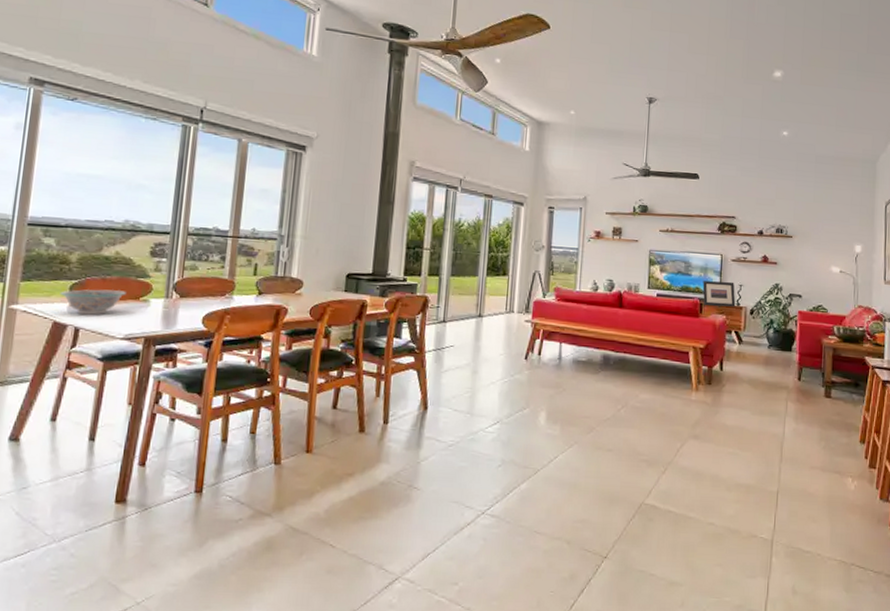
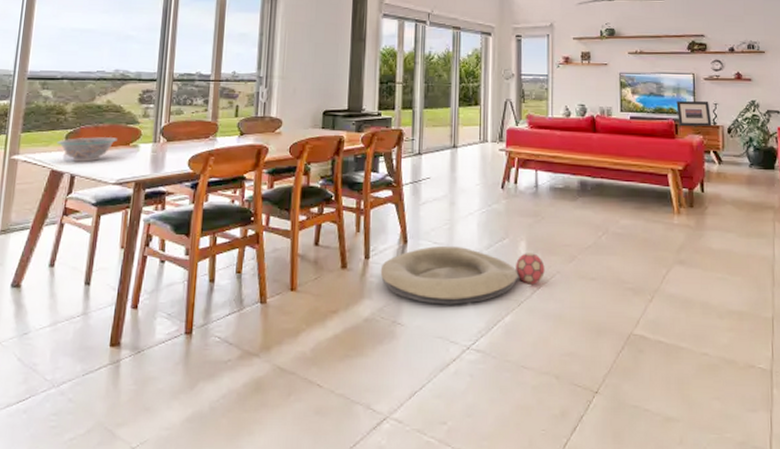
dog bed: none [398,413,537,471] -> present [380,245,518,305]
toy ball: none [534,423,563,454] -> present [516,253,545,285]

